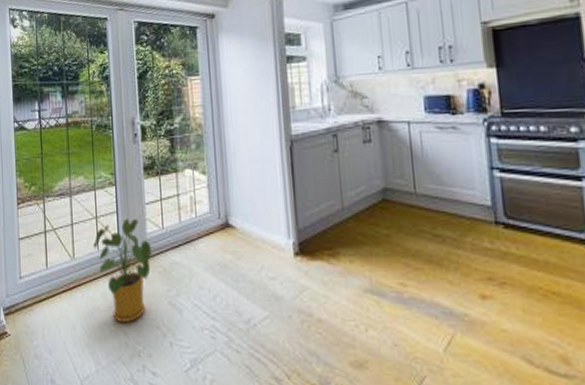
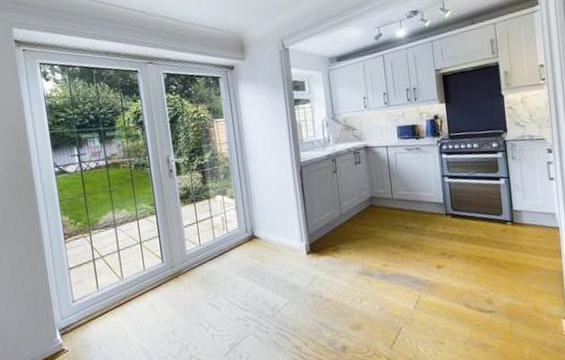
house plant: present [93,218,155,323] -> none [139,240,194,325]

